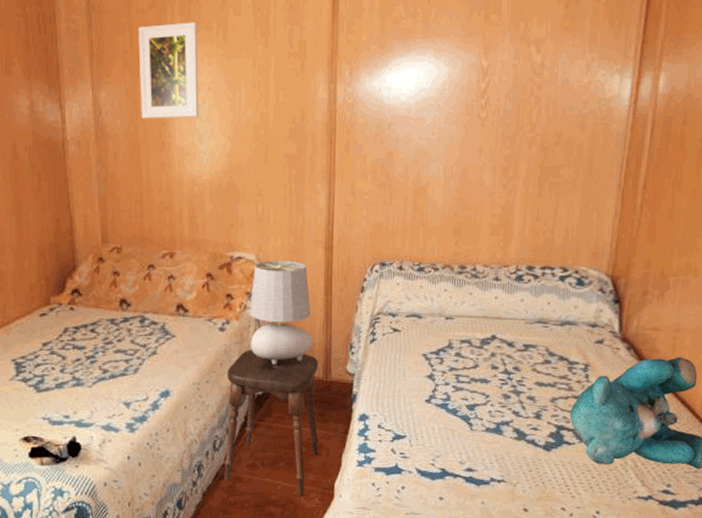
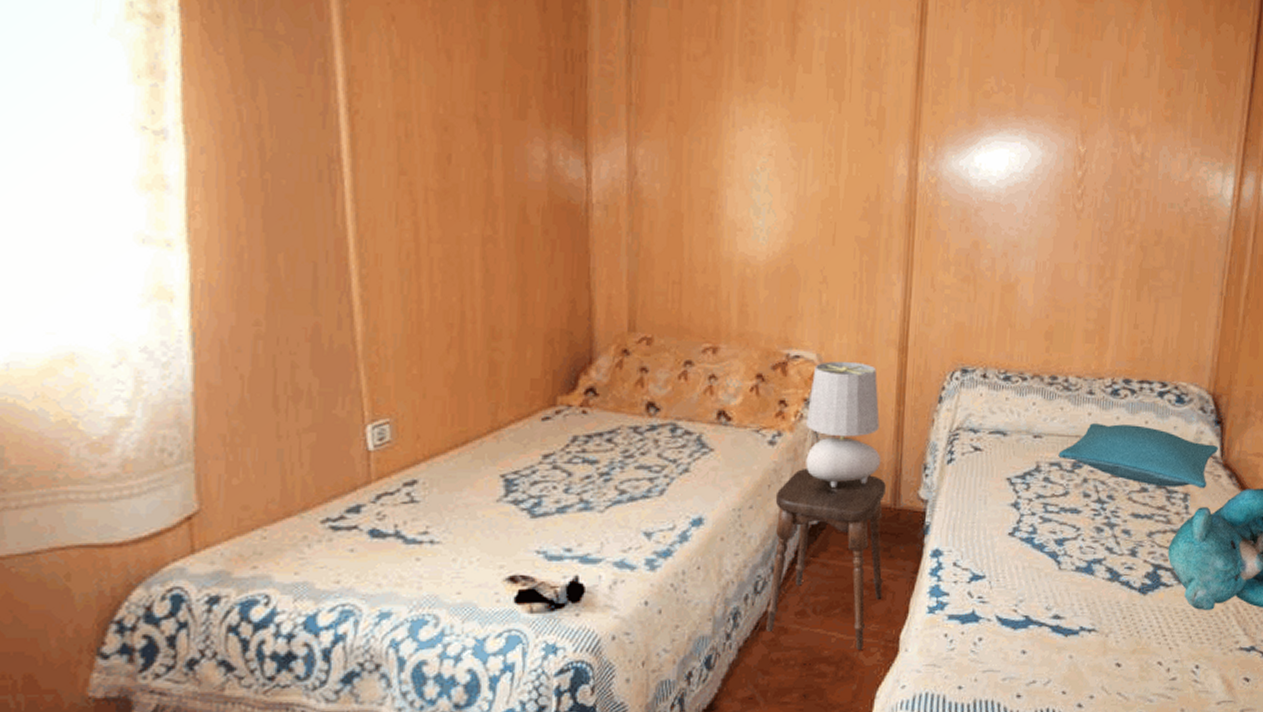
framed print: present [138,22,199,119] -> none [686,75,759,187]
pillow: none [468,306,617,360] -> present [1058,423,1218,489]

